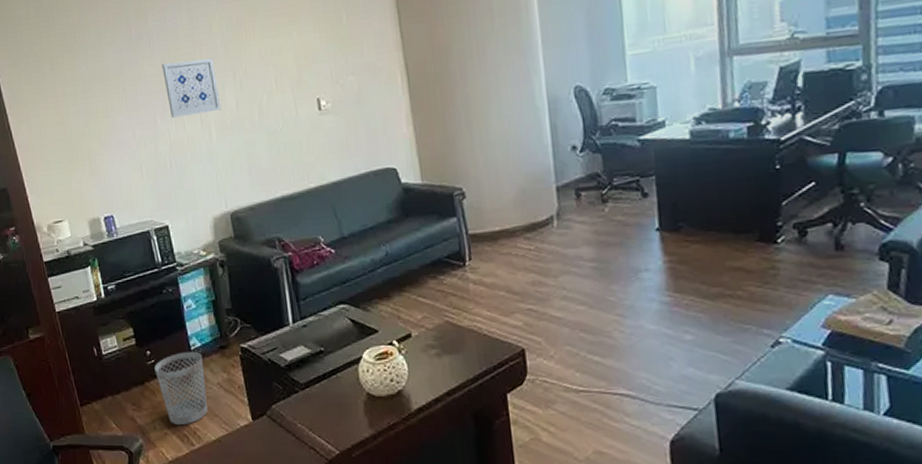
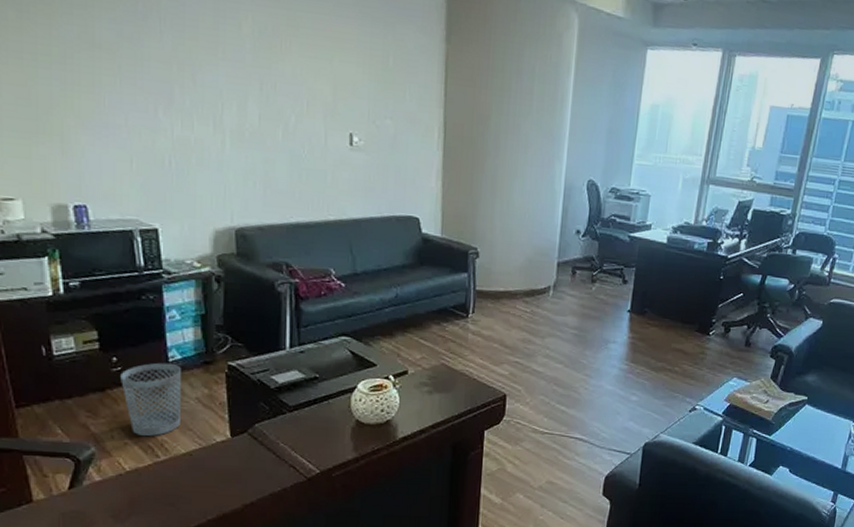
wall art: present [162,58,222,118] -> none [173,52,241,120]

